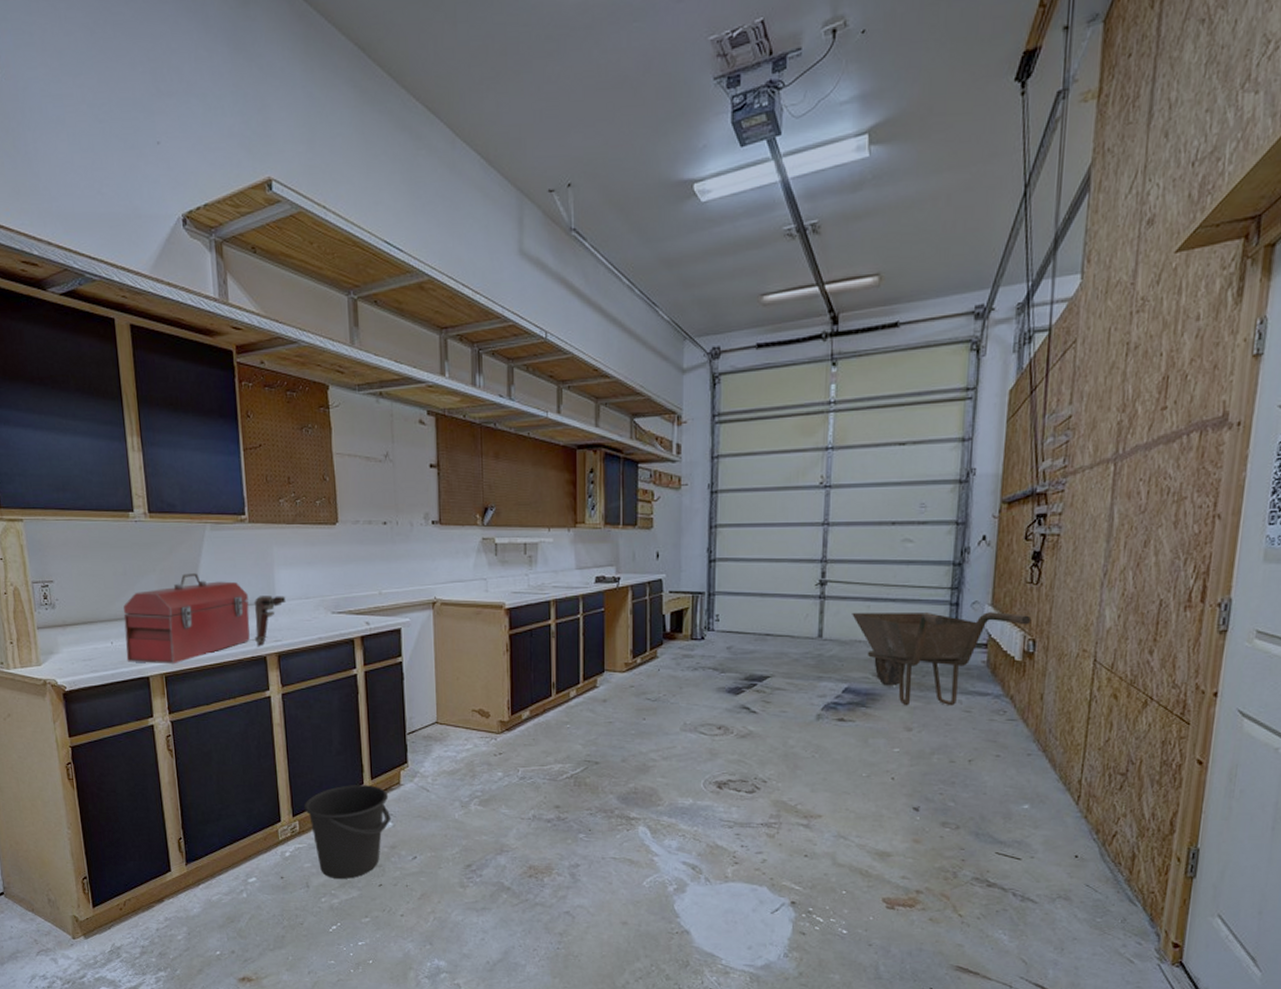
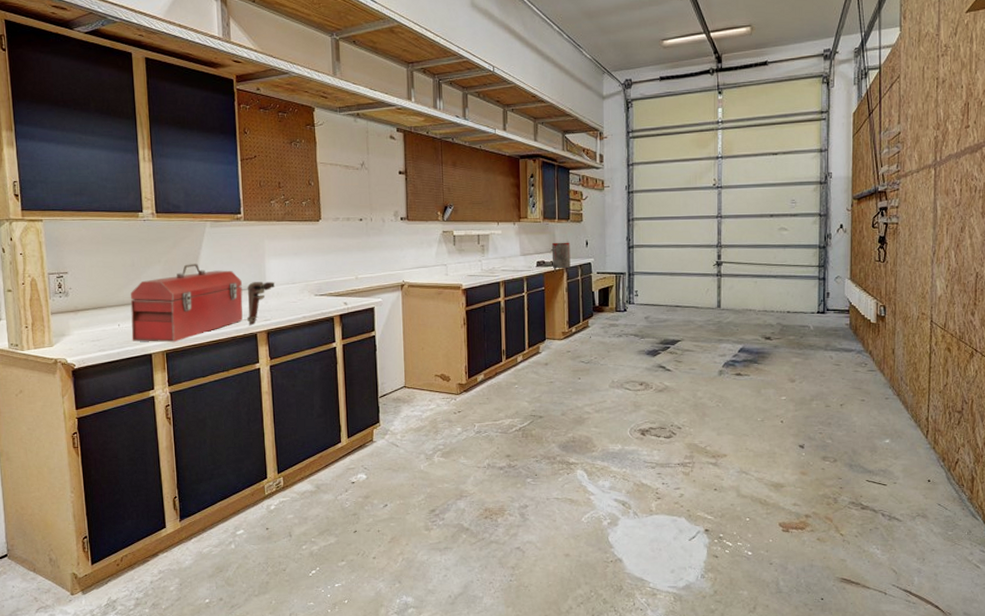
bucket: present [303,784,391,879] -> none [287,442,365,527]
paint can: none [612,553,637,585] -> present [550,242,571,268]
wheelbarrow: present [852,612,1032,706] -> none [743,284,882,362]

